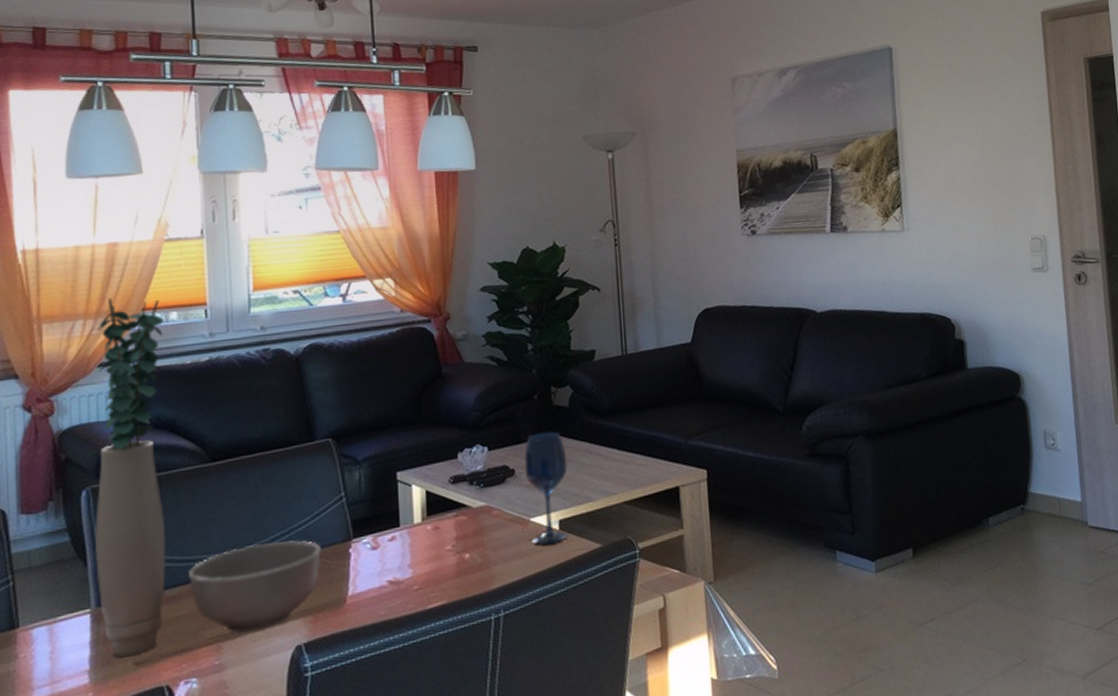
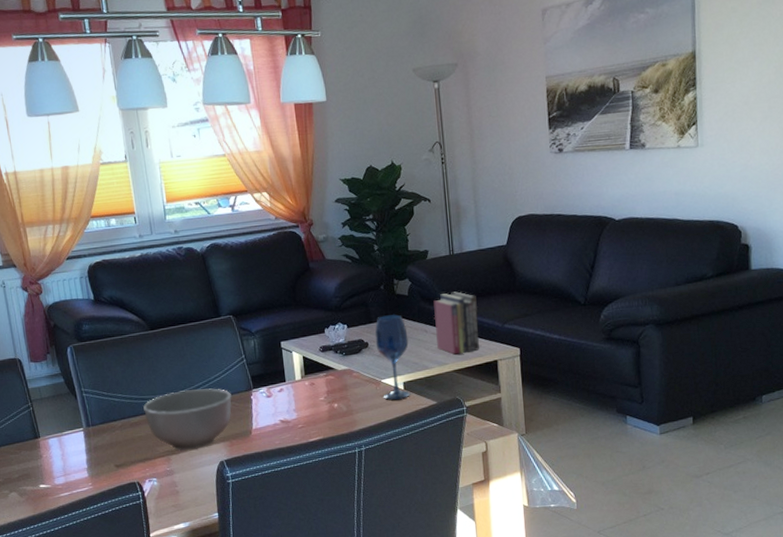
vase: present [95,298,166,658] -> none [62,208,130,462]
books: none [600,400,657,481] -> present [433,291,480,355]

